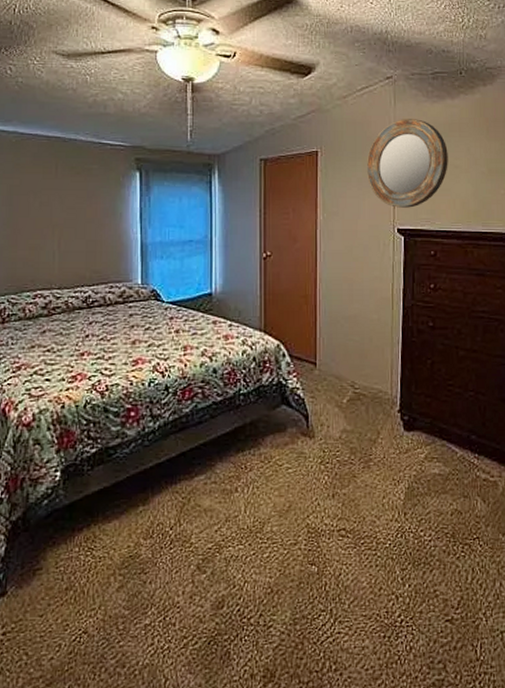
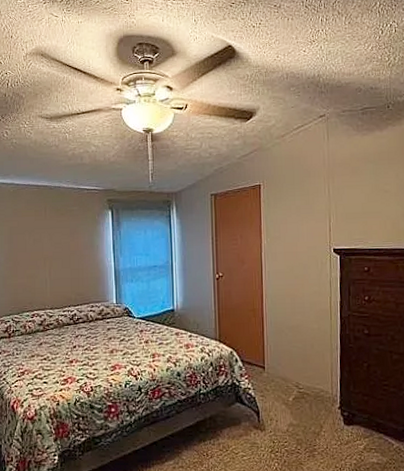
home mirror: present [366,119,448,208] -> none [303,151,379,230]

